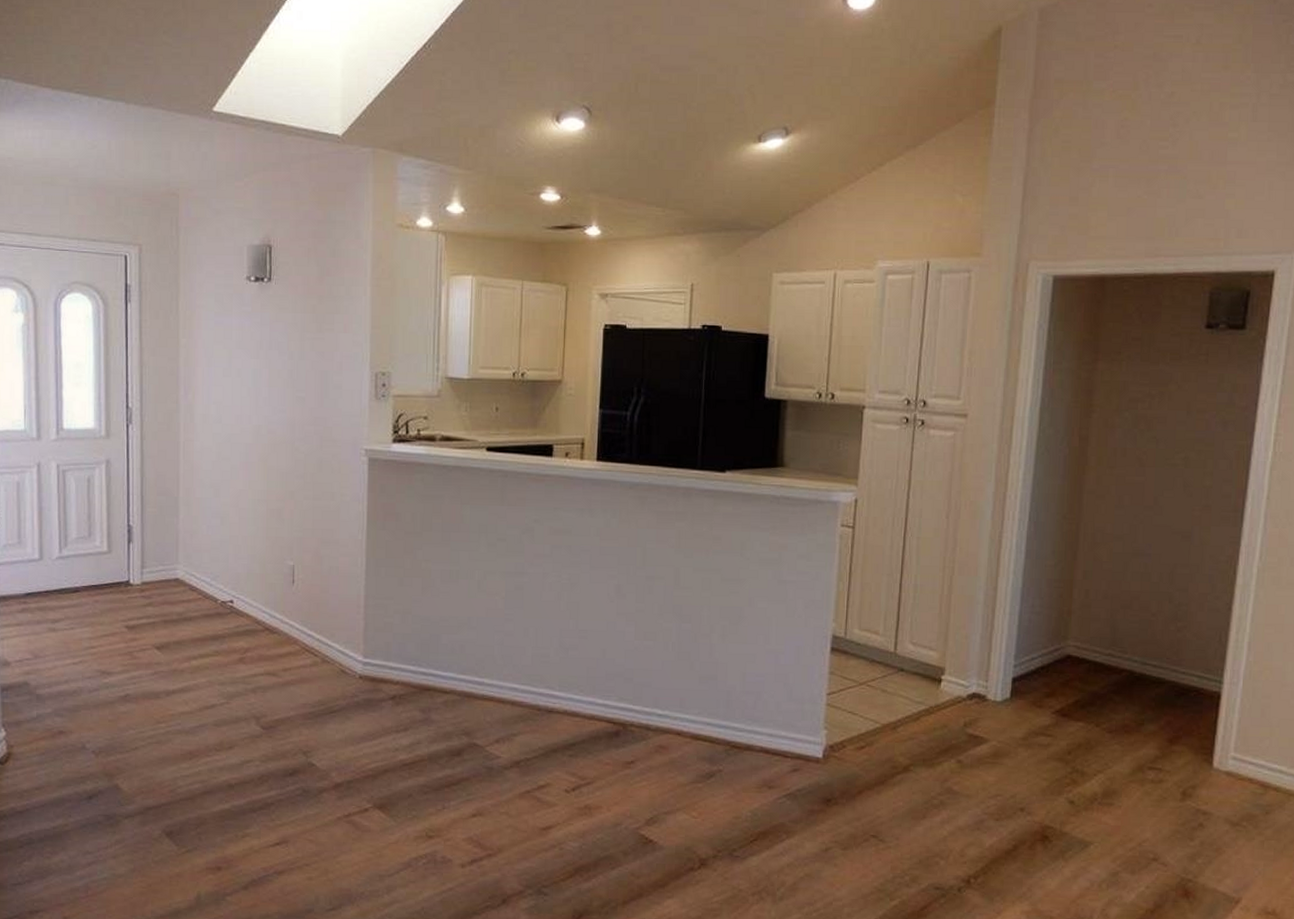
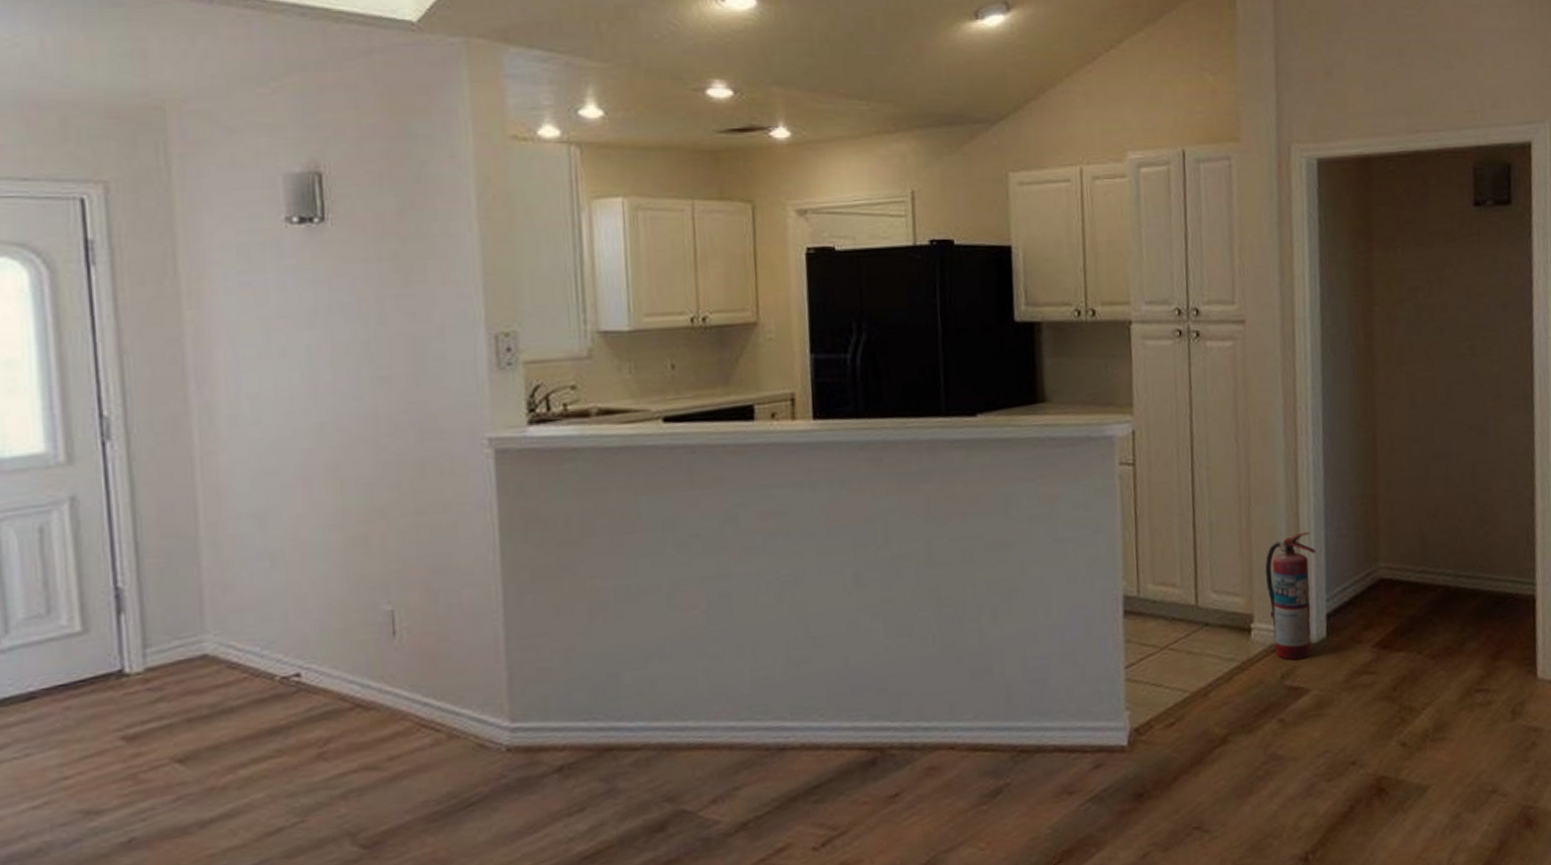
fire extinguisher: none [959,604,1009,713] -> present [1264,531,1316,661]

